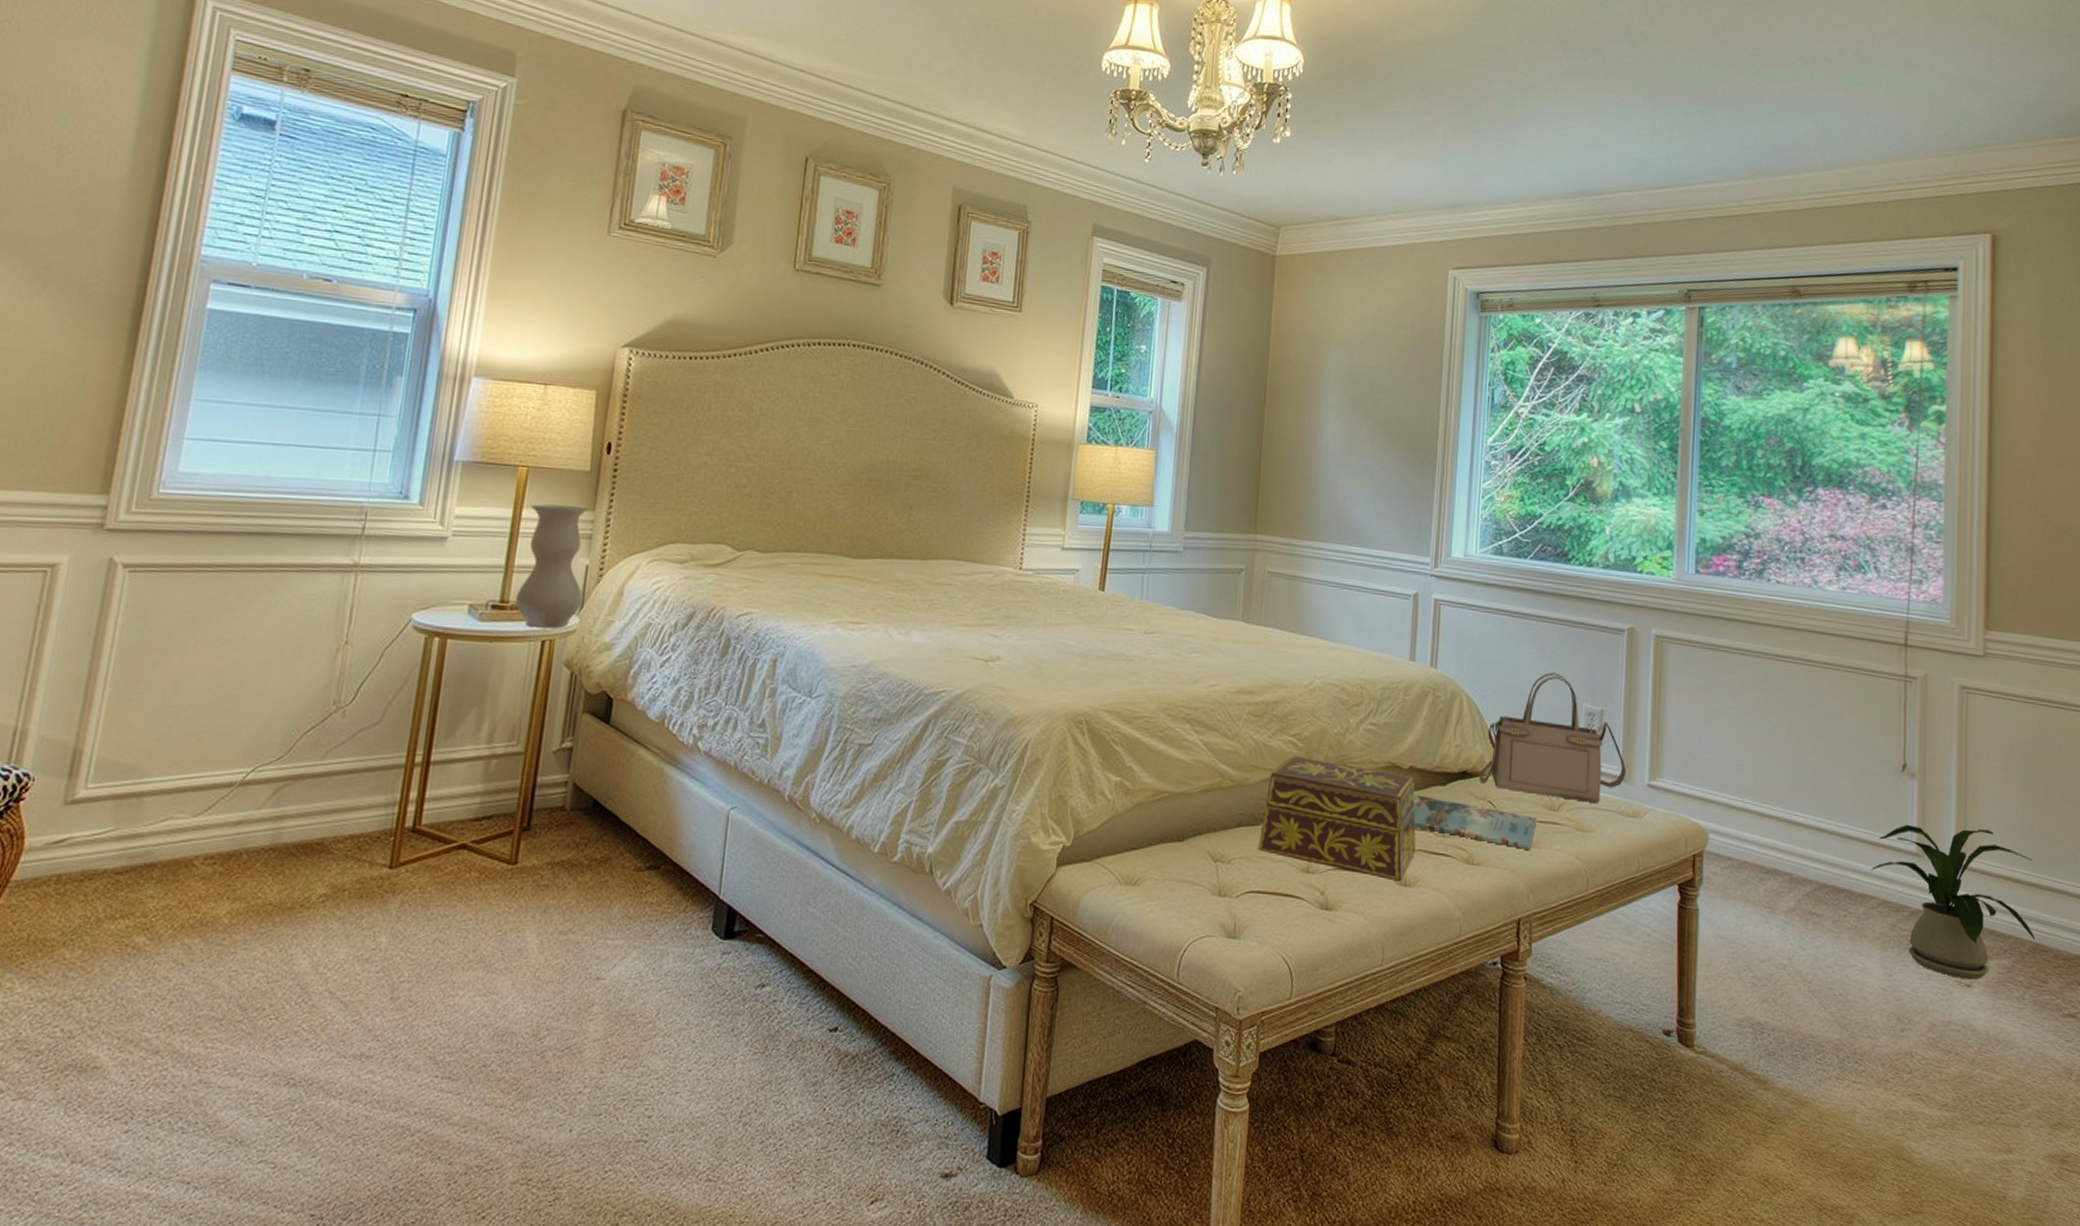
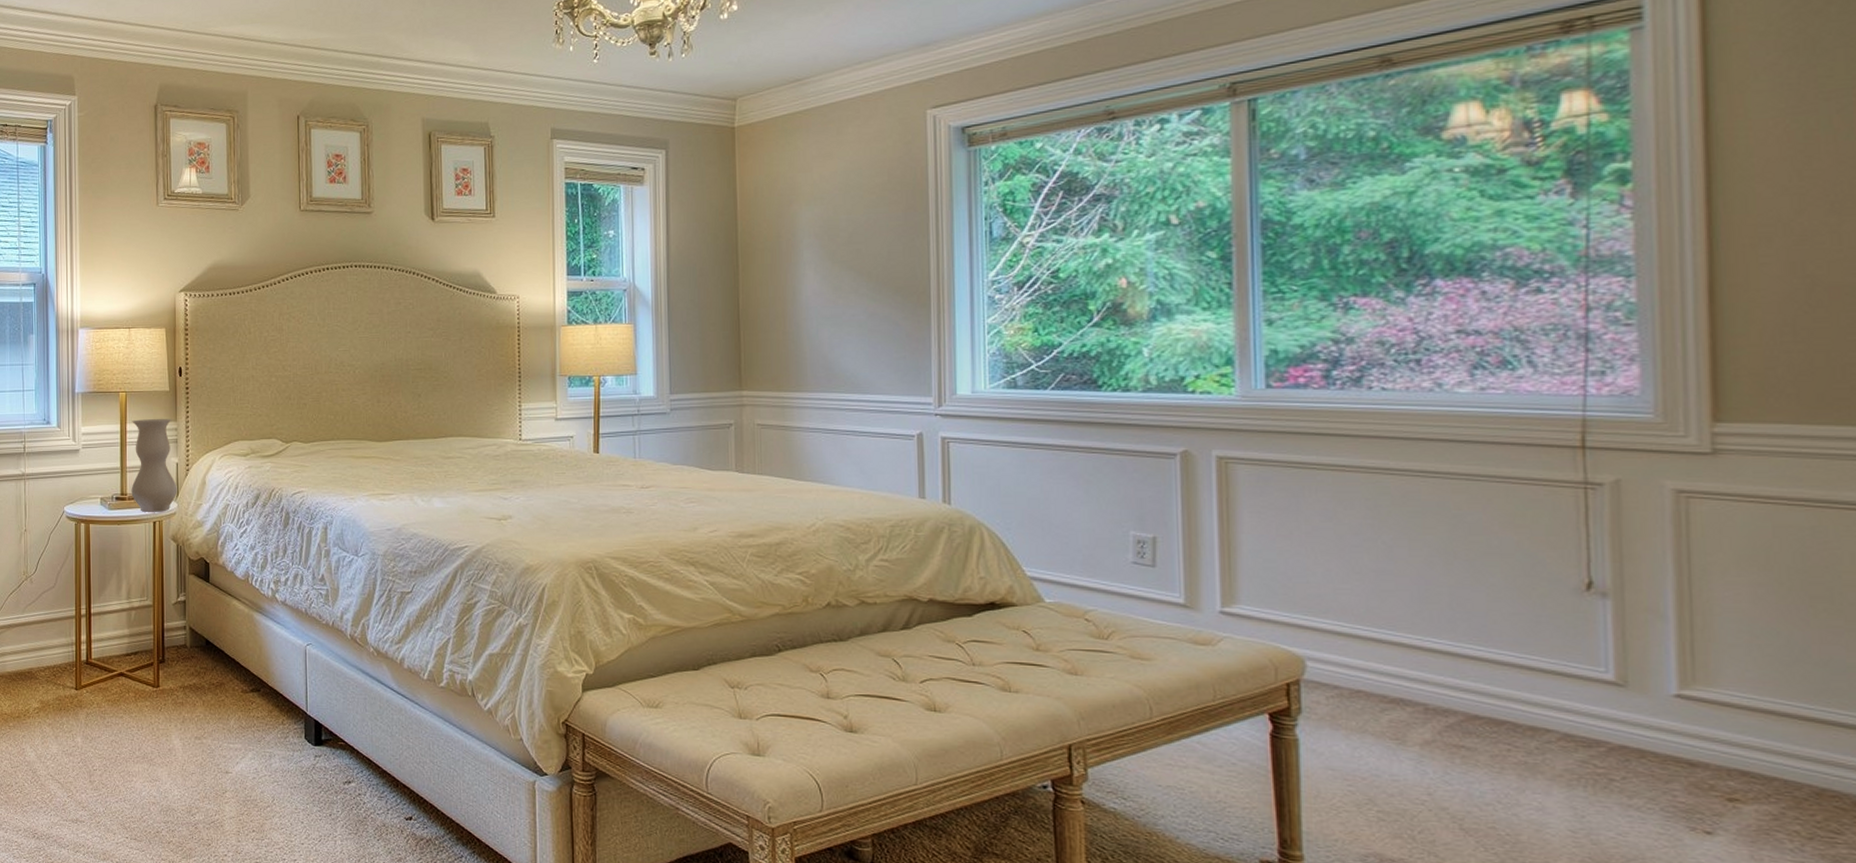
decorative box: present [1259,756,1417,881] -> none [774,592,944,707]
magazine: present [1413,794,1537,851] -> none [936,625,1083,679]
handbag: present [1479,672,1626,804] -> none [1010,502,1190,632]
house plant: present [1871,825,2035,980] -> none [1545,651,1818,826]

